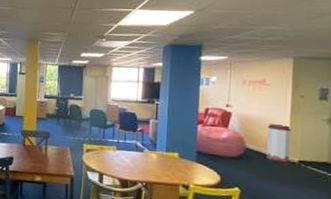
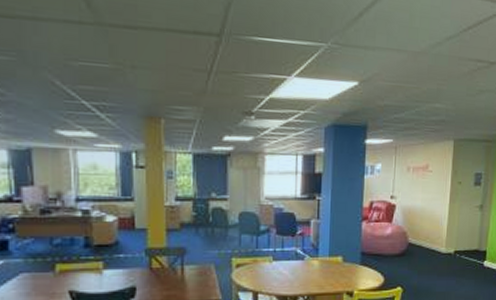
trash can: present [267,124,292,163] -> none [427,214,450,255]

